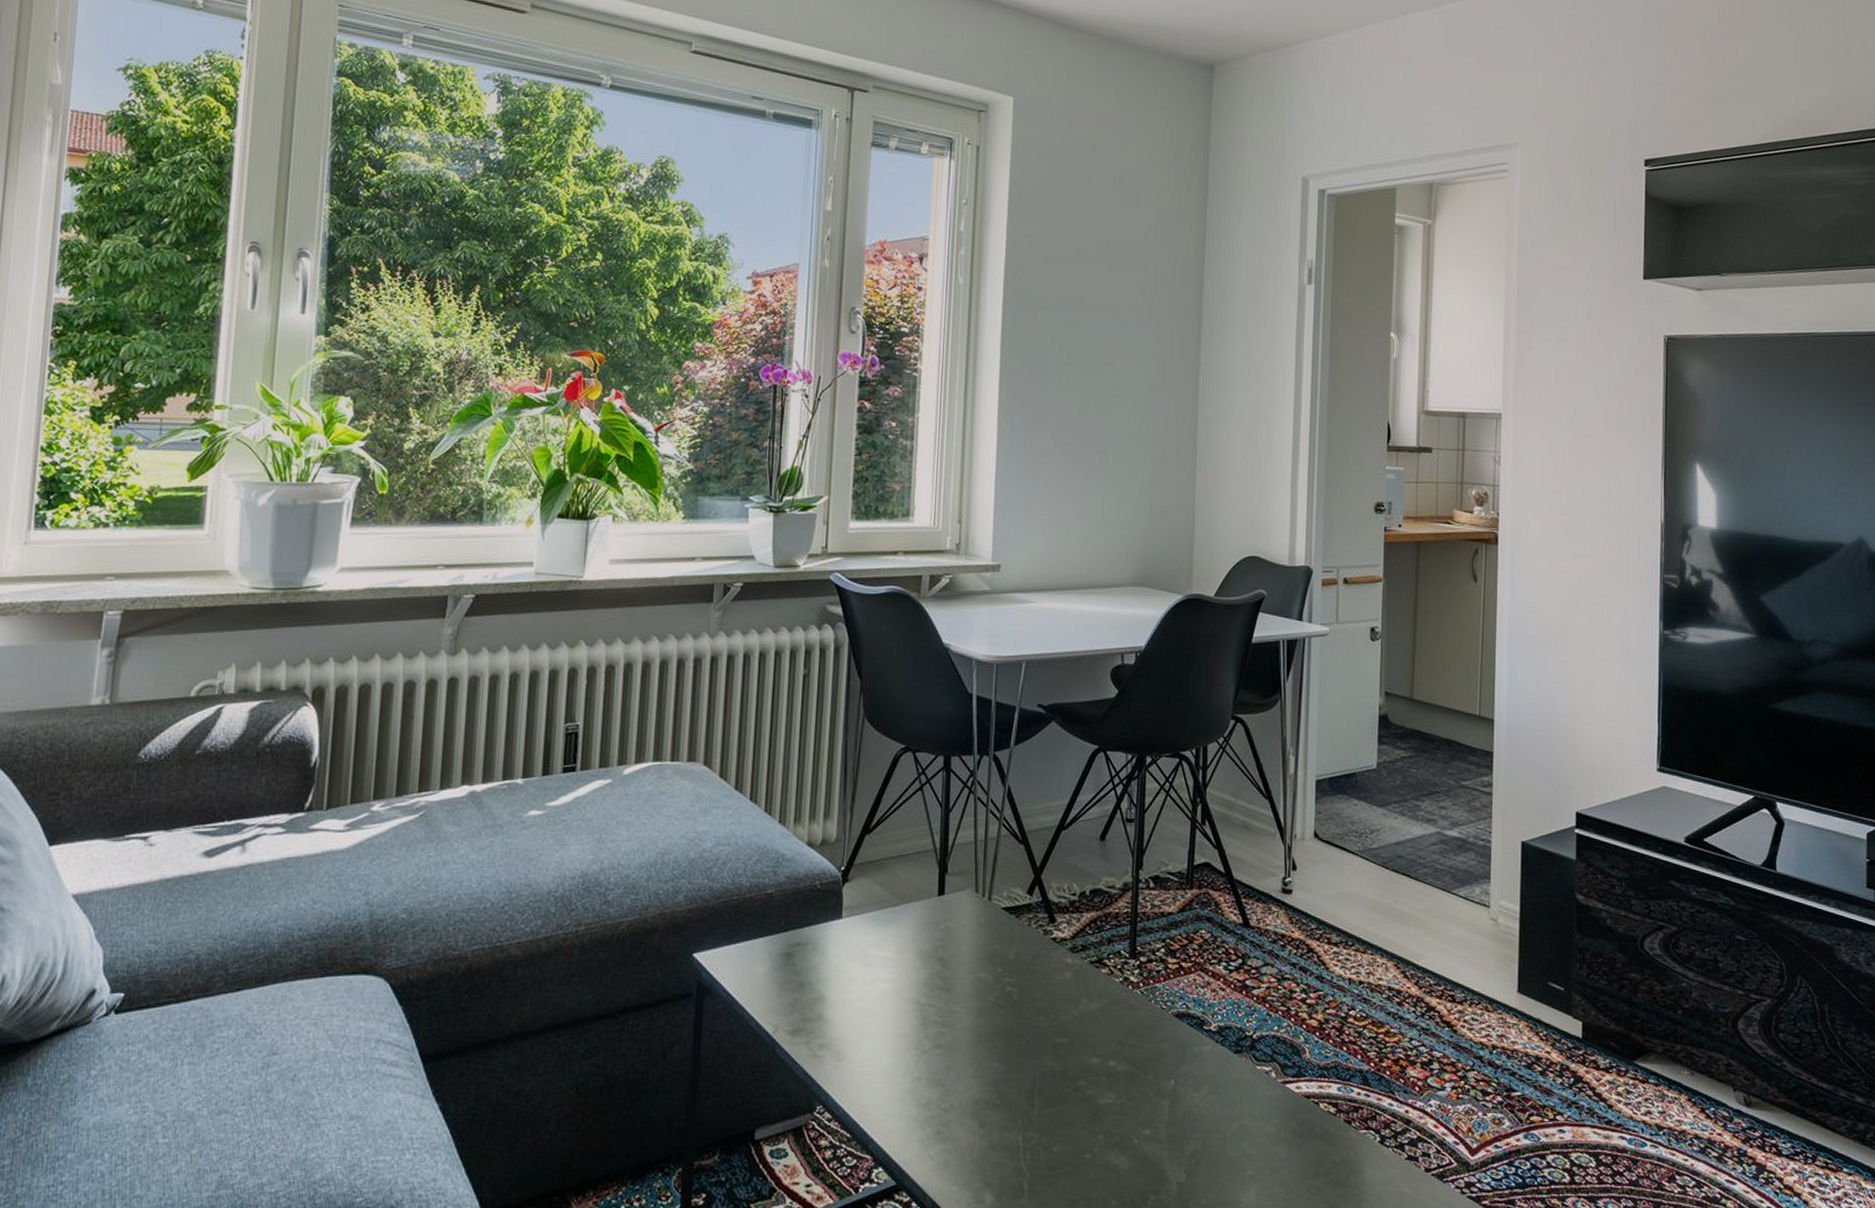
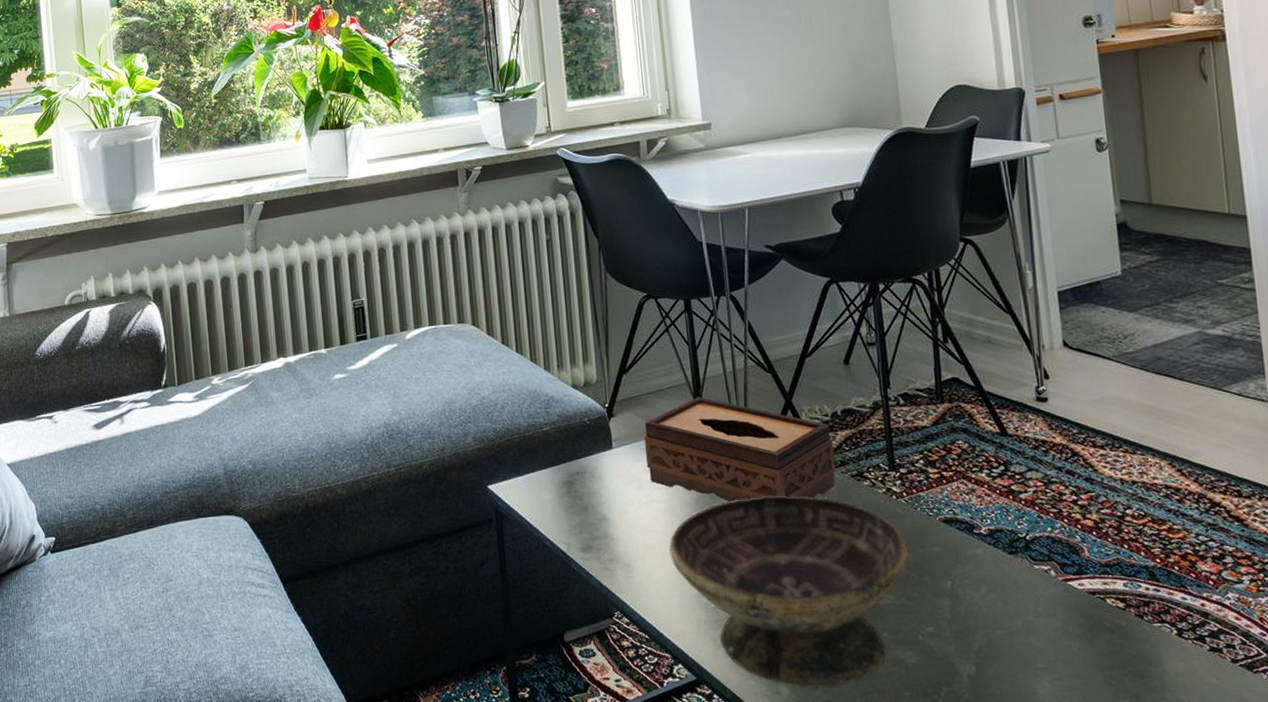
tissue box: none [877,865,1078,985] -> present [644,397,836,502]
decorative bowl: none [887,981,1136,1196] -> present [669,496,908,689]

